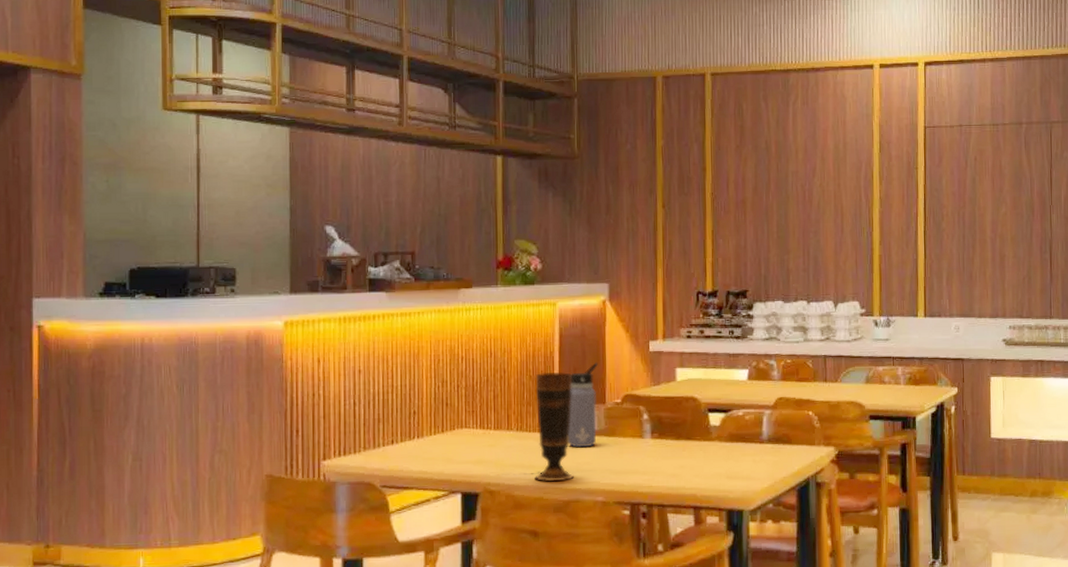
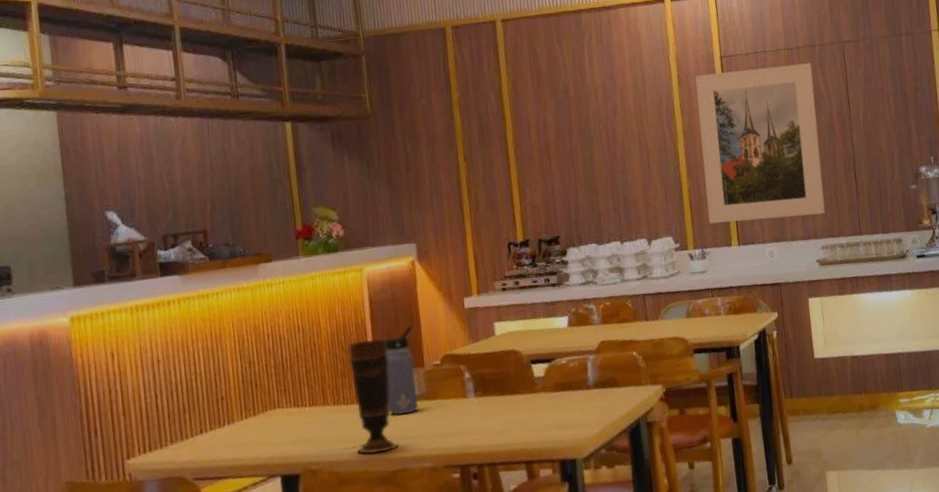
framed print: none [896,140,1017,294] -> present [695,63,825,224]

